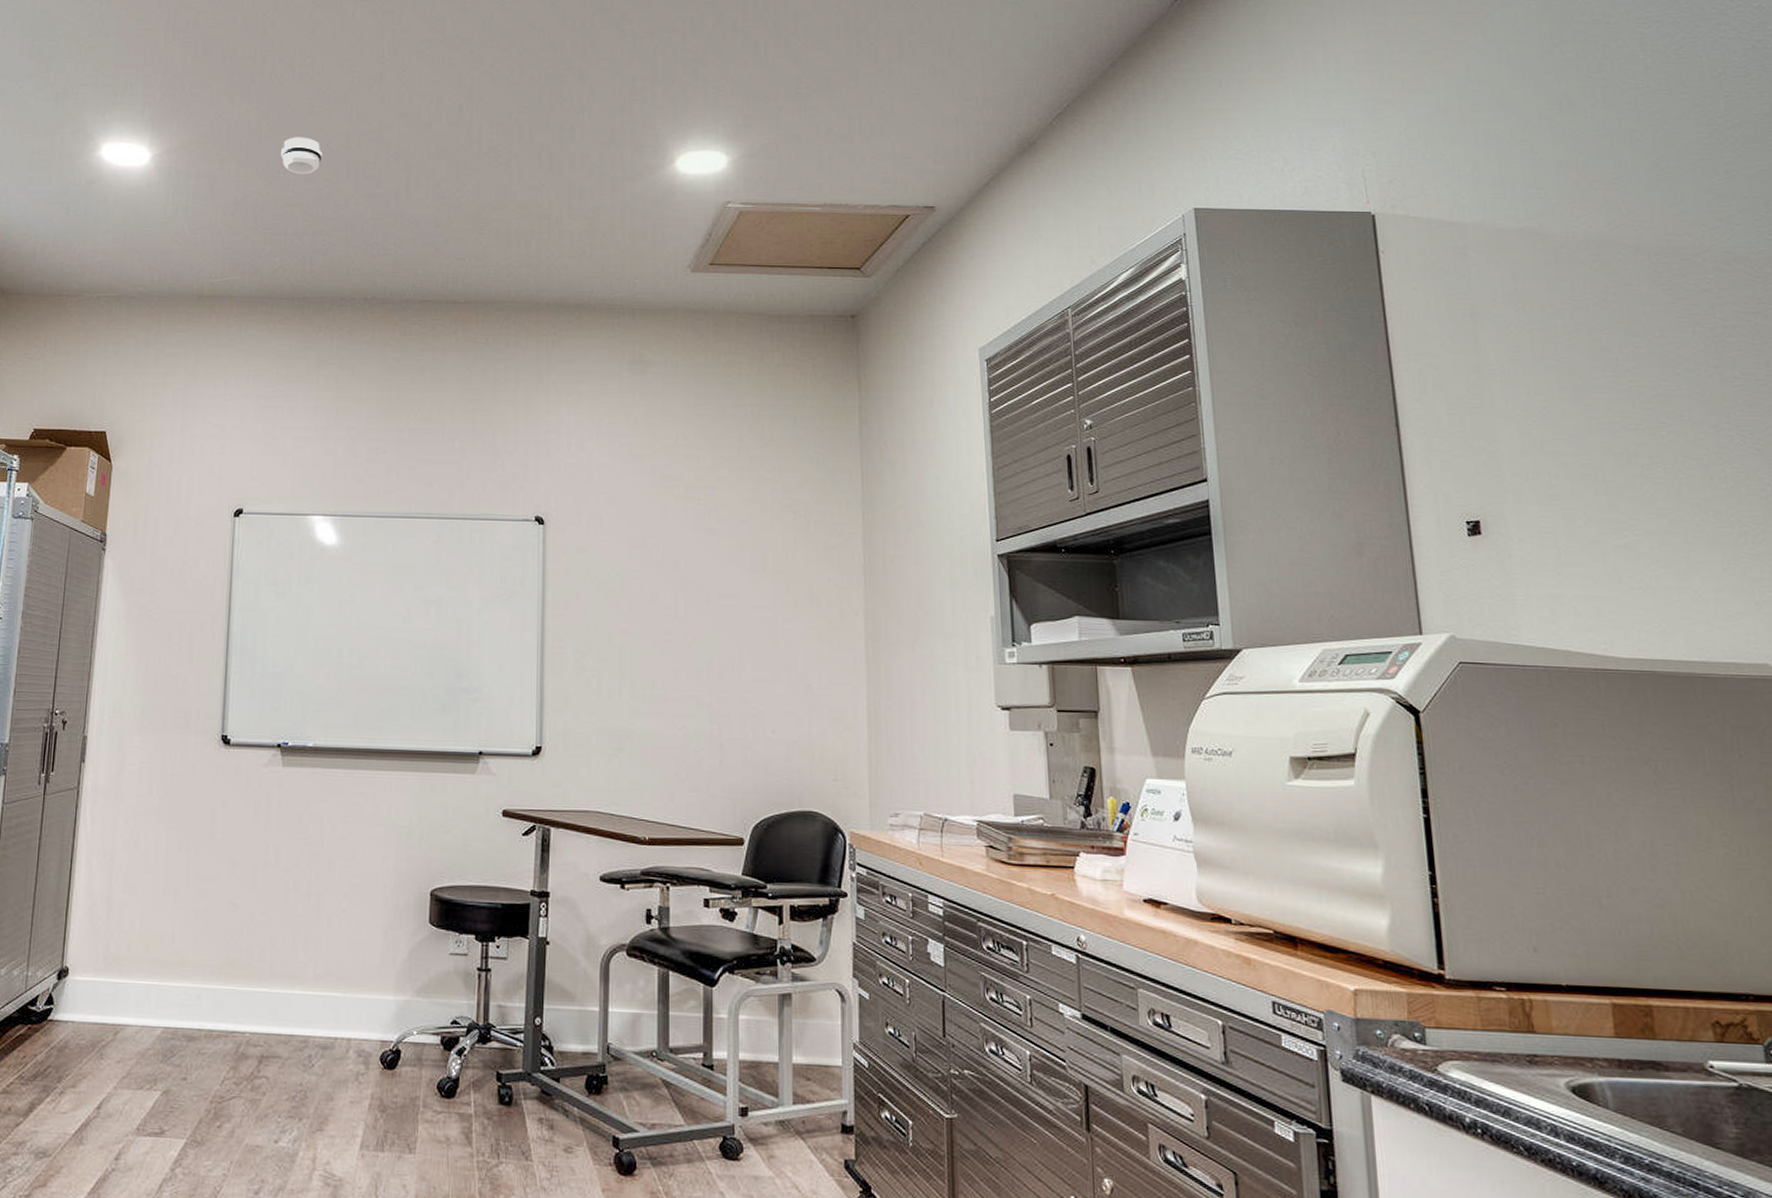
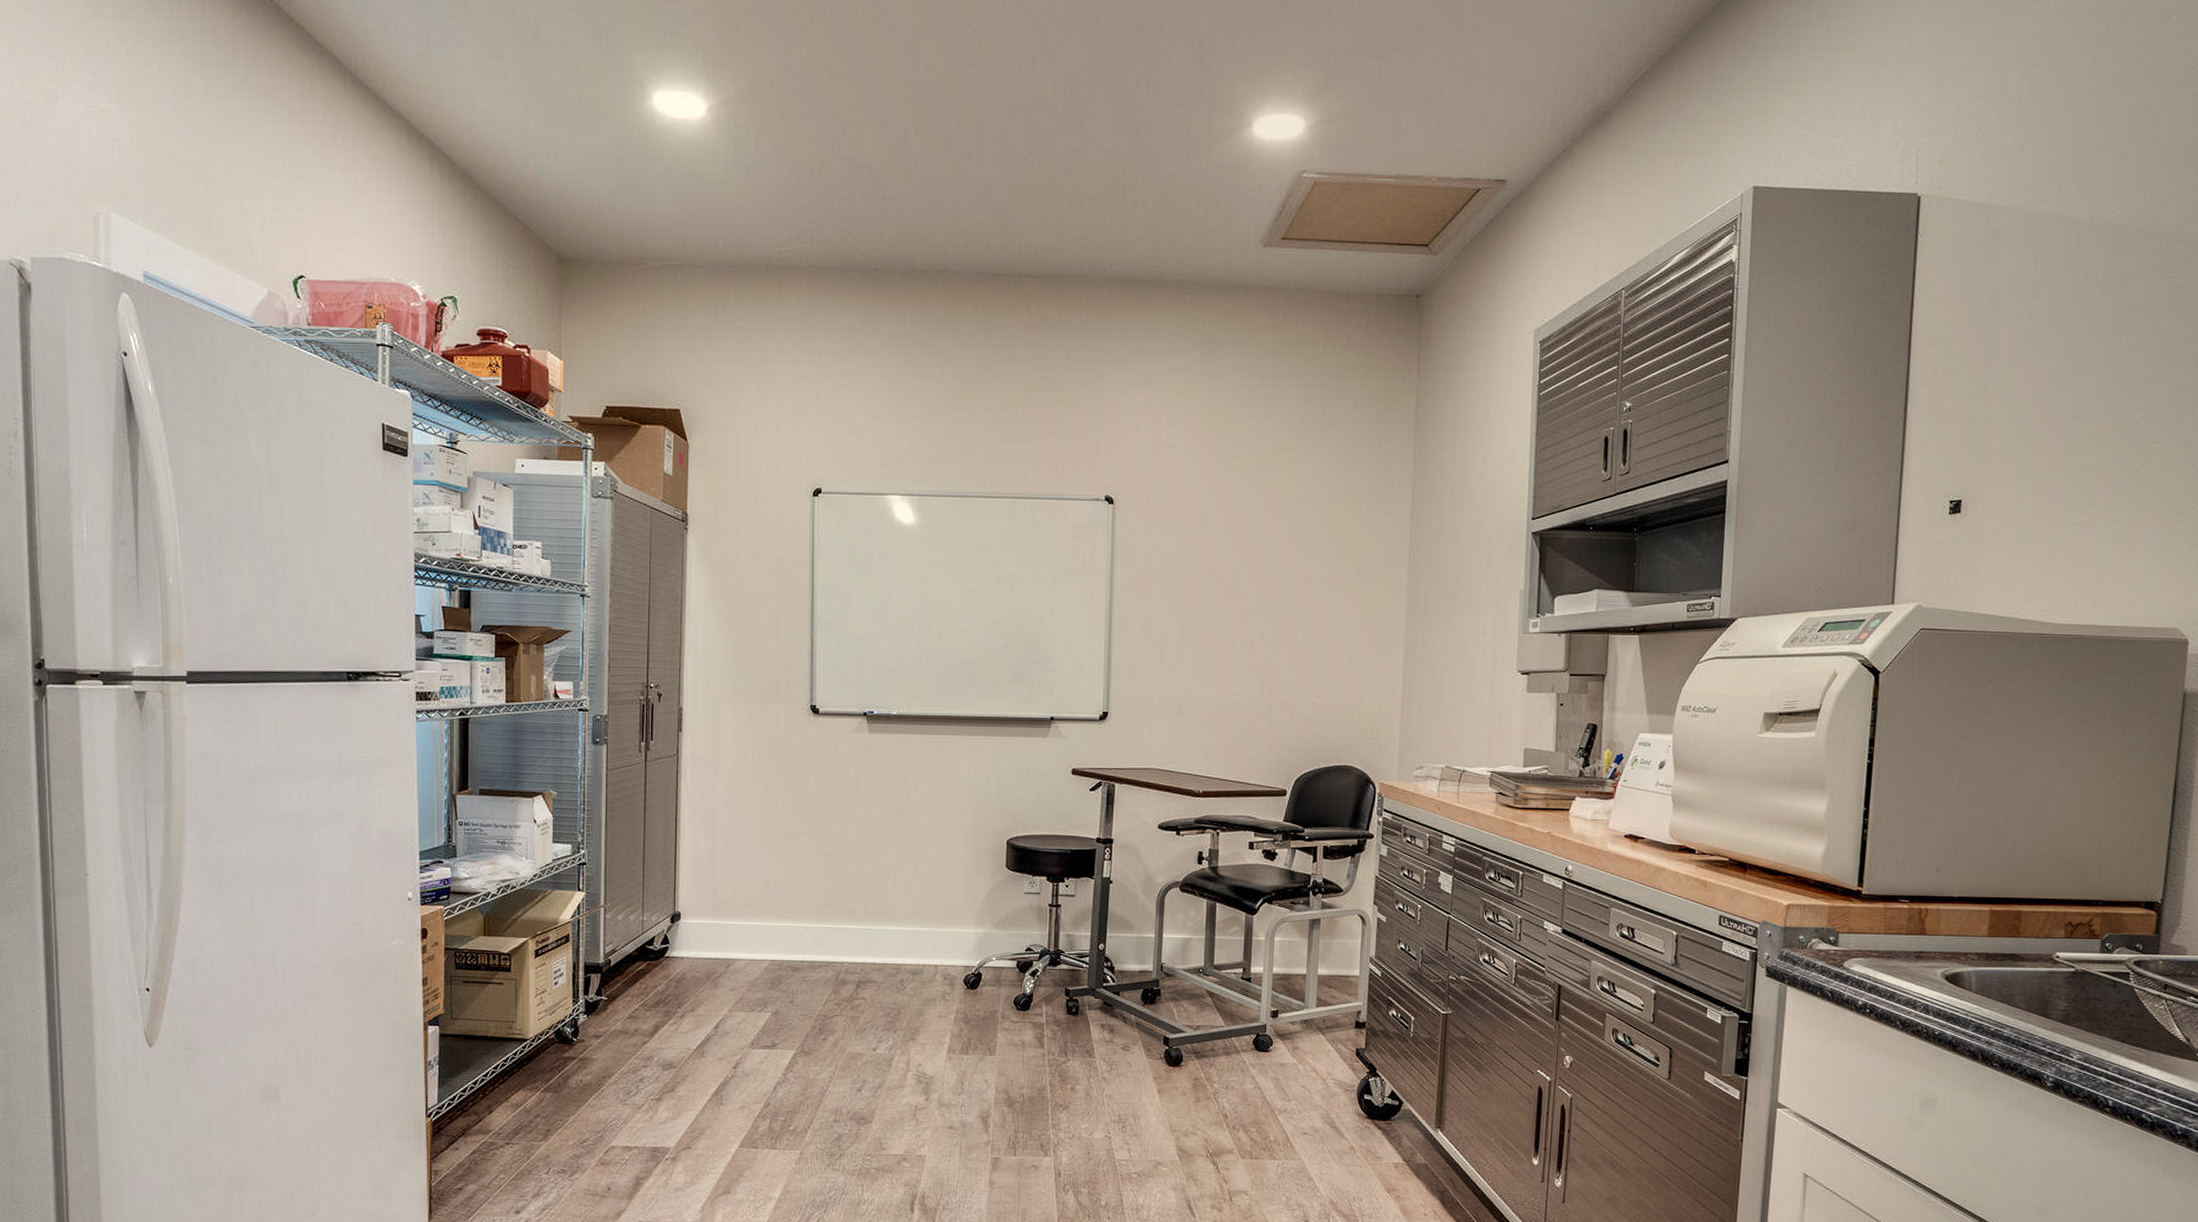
smoke detector: present [280,137,322,175] -> none [844,88,889,133]

